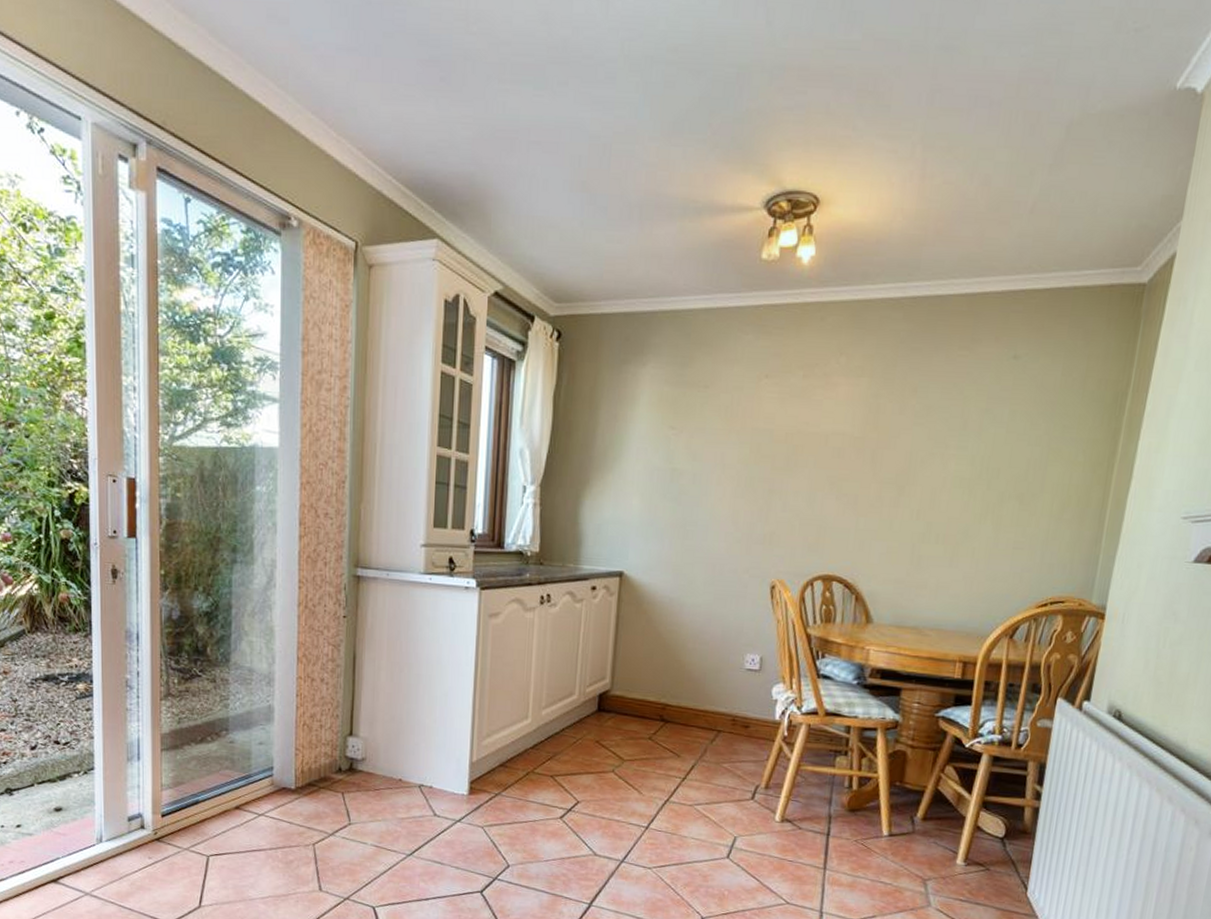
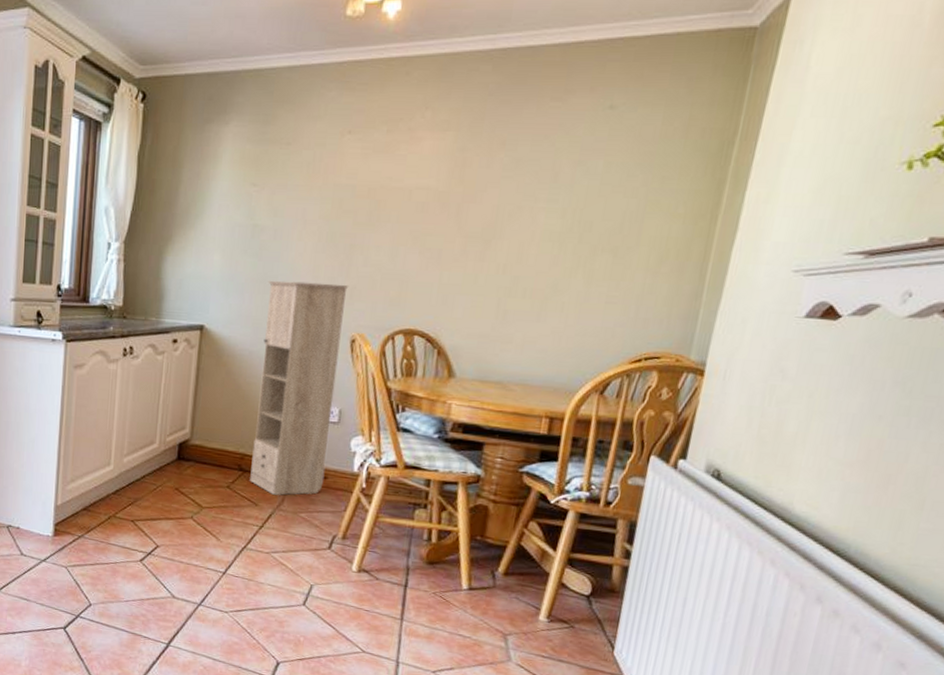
storage cabinet: none [672,525,768,746] -> present [250,280,349,495]

